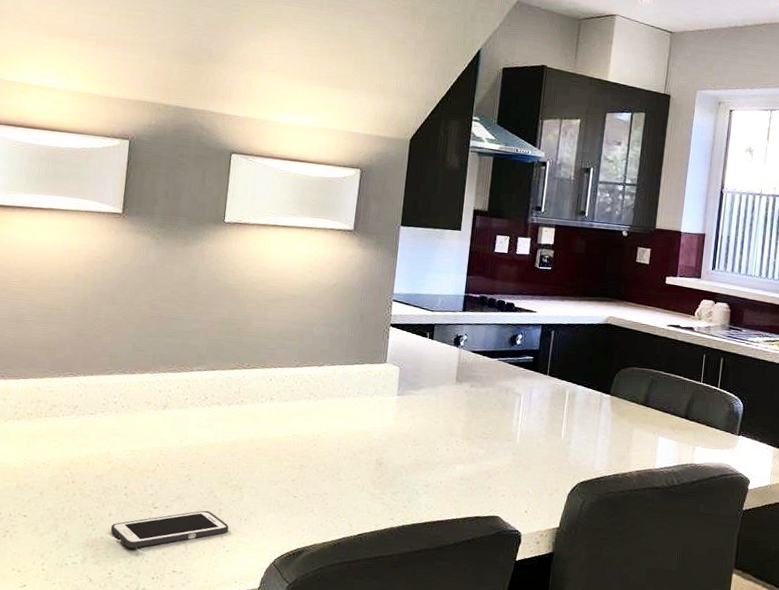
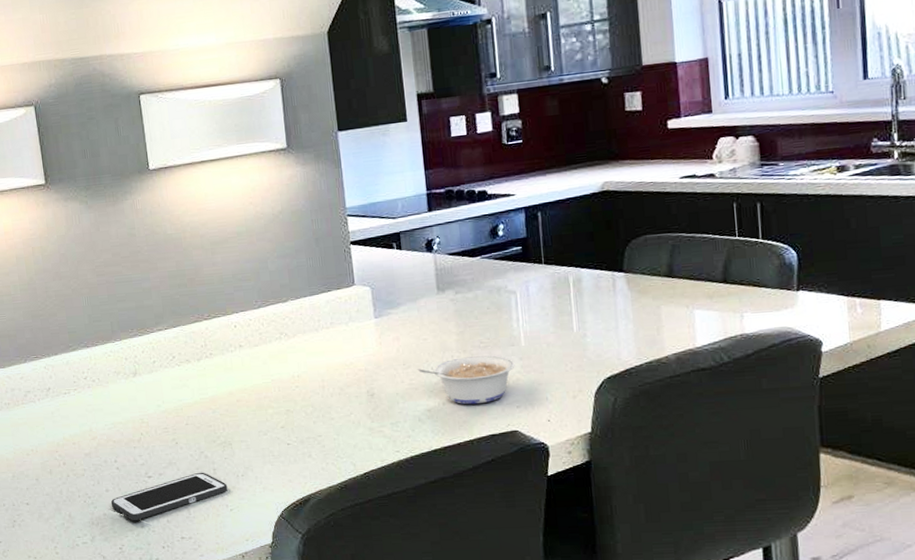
legume: none [424,443,508,488] -> present [417,355,515,405]

